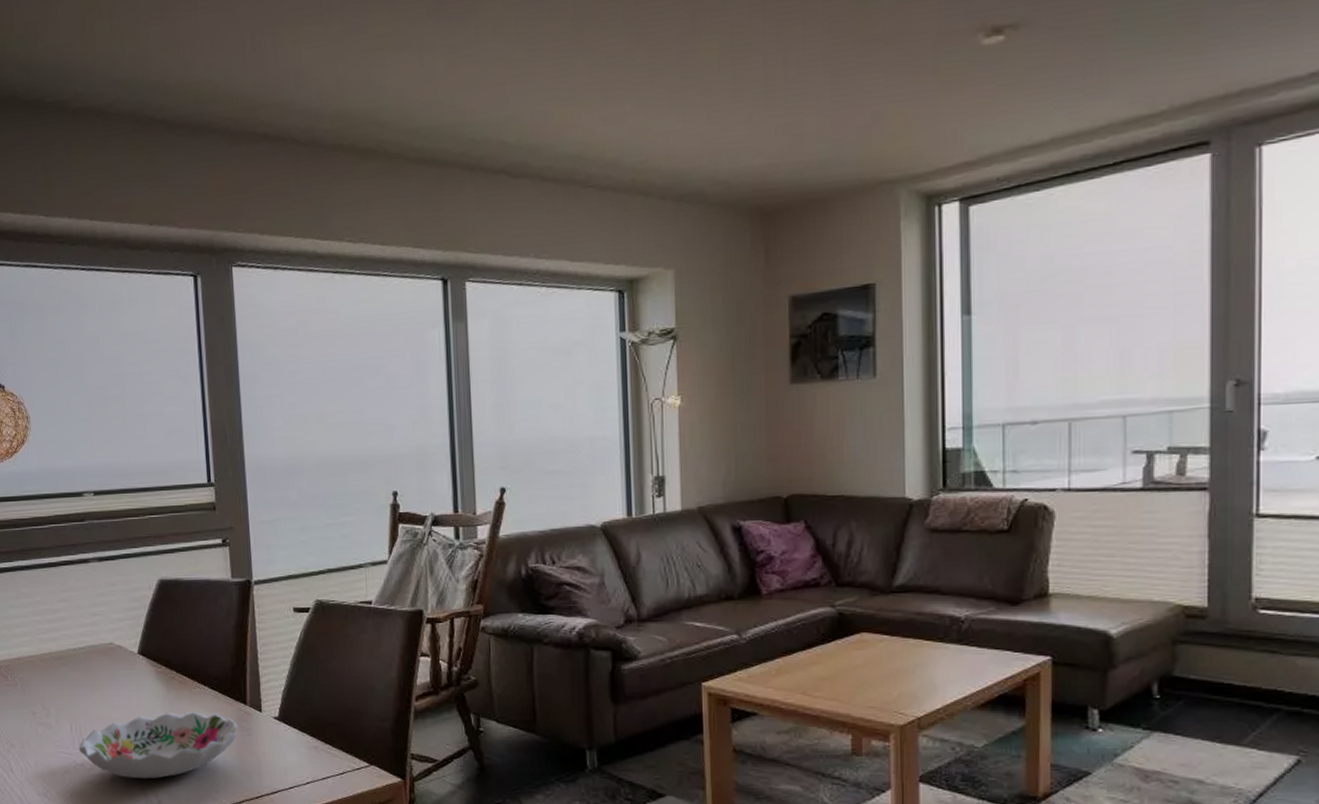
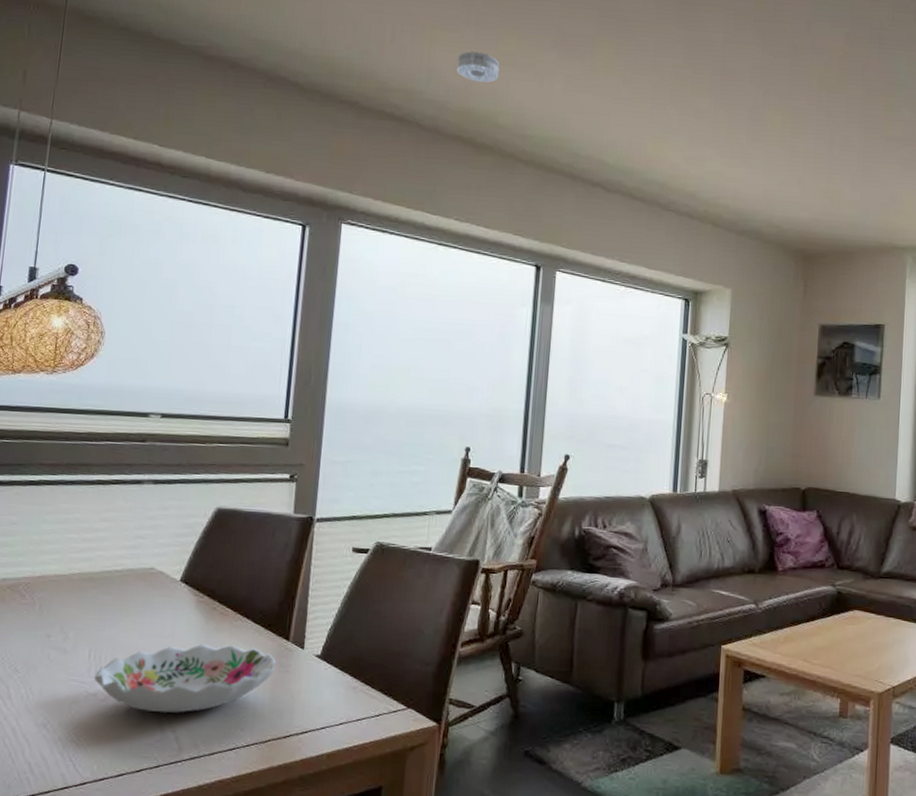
smoke detector: none [325,40,373,77] -> present [456,51,500,82]

